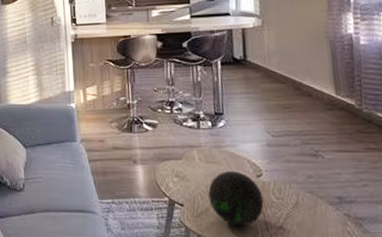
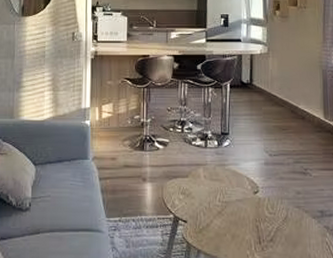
decorative orb: present [208,170,264,227] -> none [210,187,258,240]

